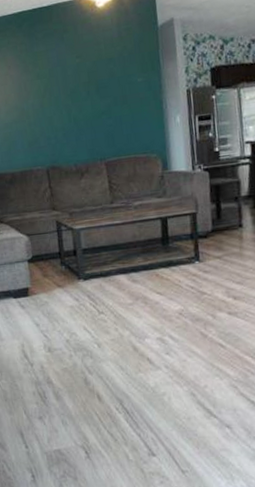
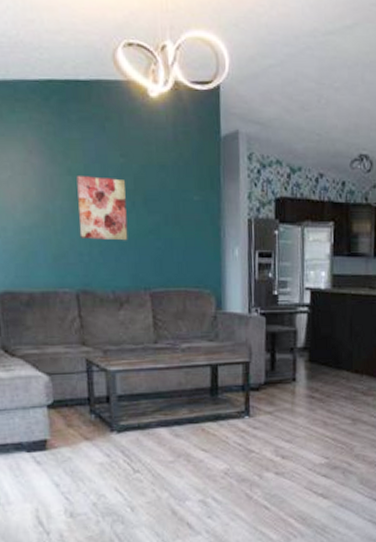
wall art: none [43,75,85,126] -> present [76,176,128,241]

